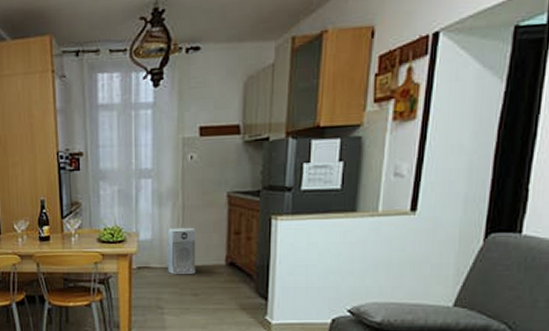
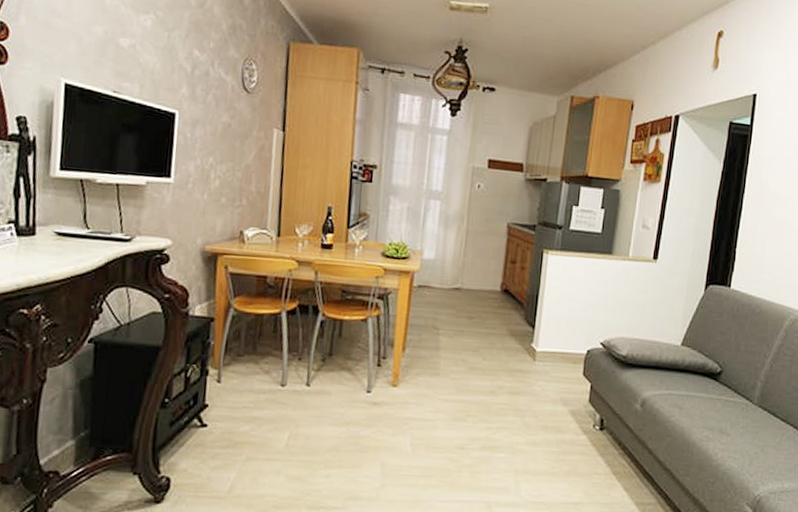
air purifier: present [167,227,196,275] -> none [446,250,477,298]

